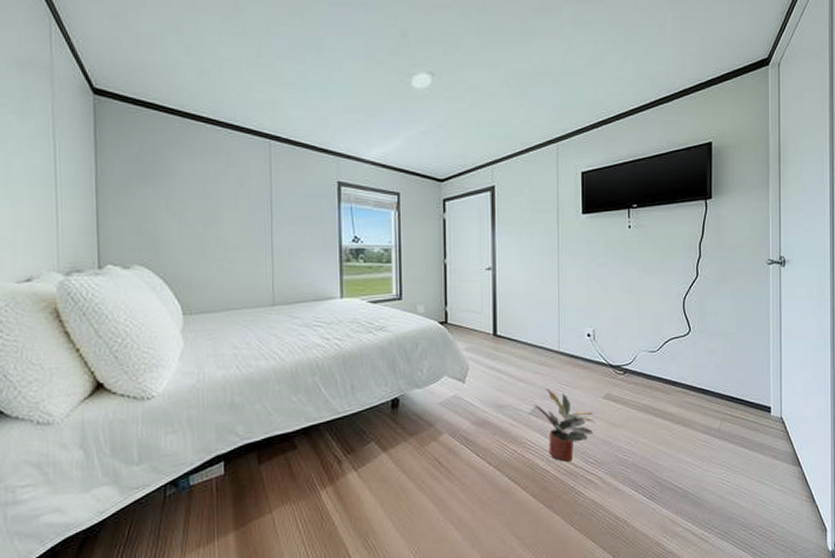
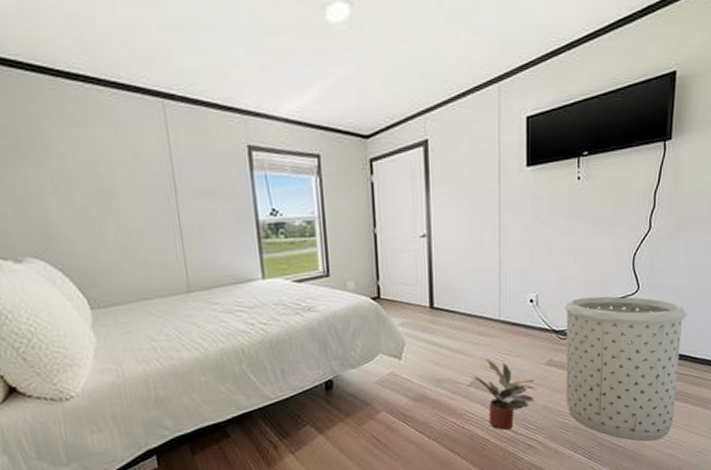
laundry basket: none [619,335,738,485] -> present [564,296,687,441]

